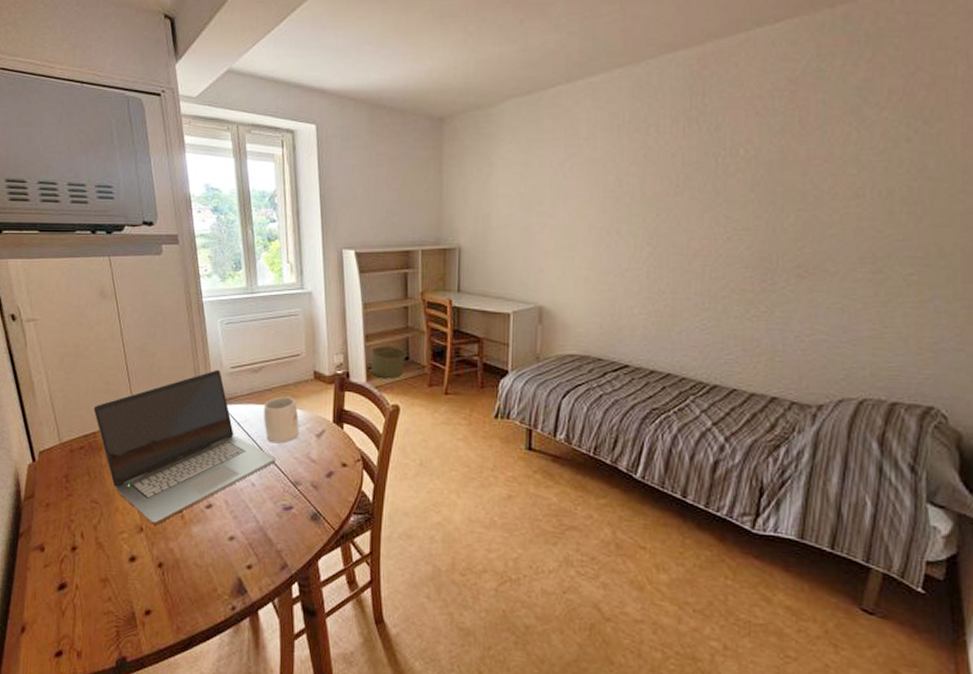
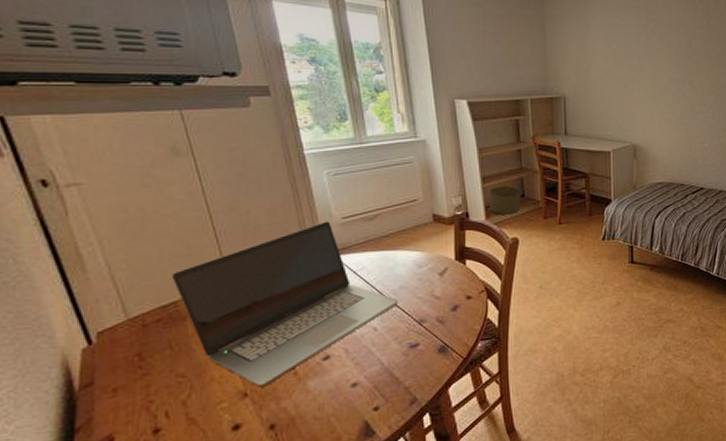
mug: present [263,396,299,444] -> none [381,240,420,287]

